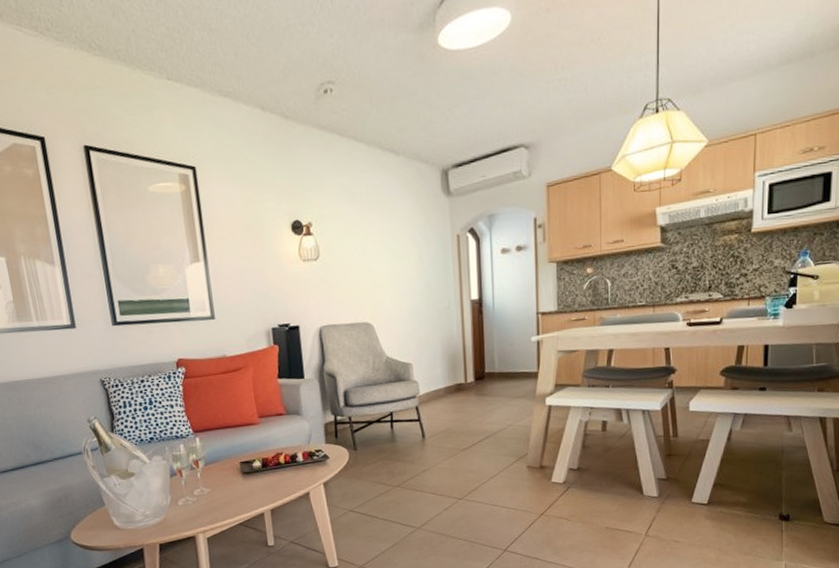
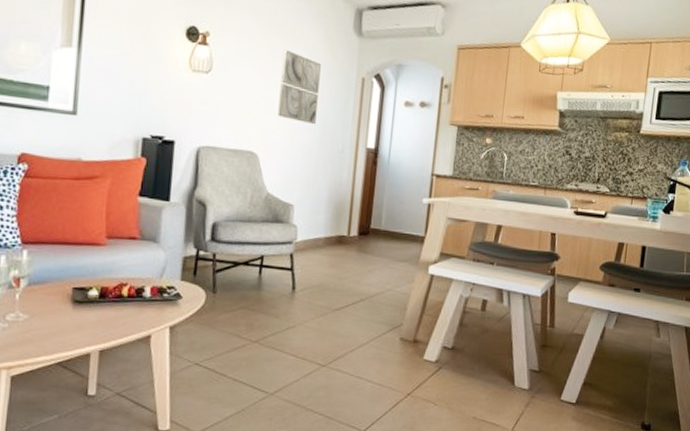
wall art: none [380,223,420,288] -> present [278,49,321,125]

